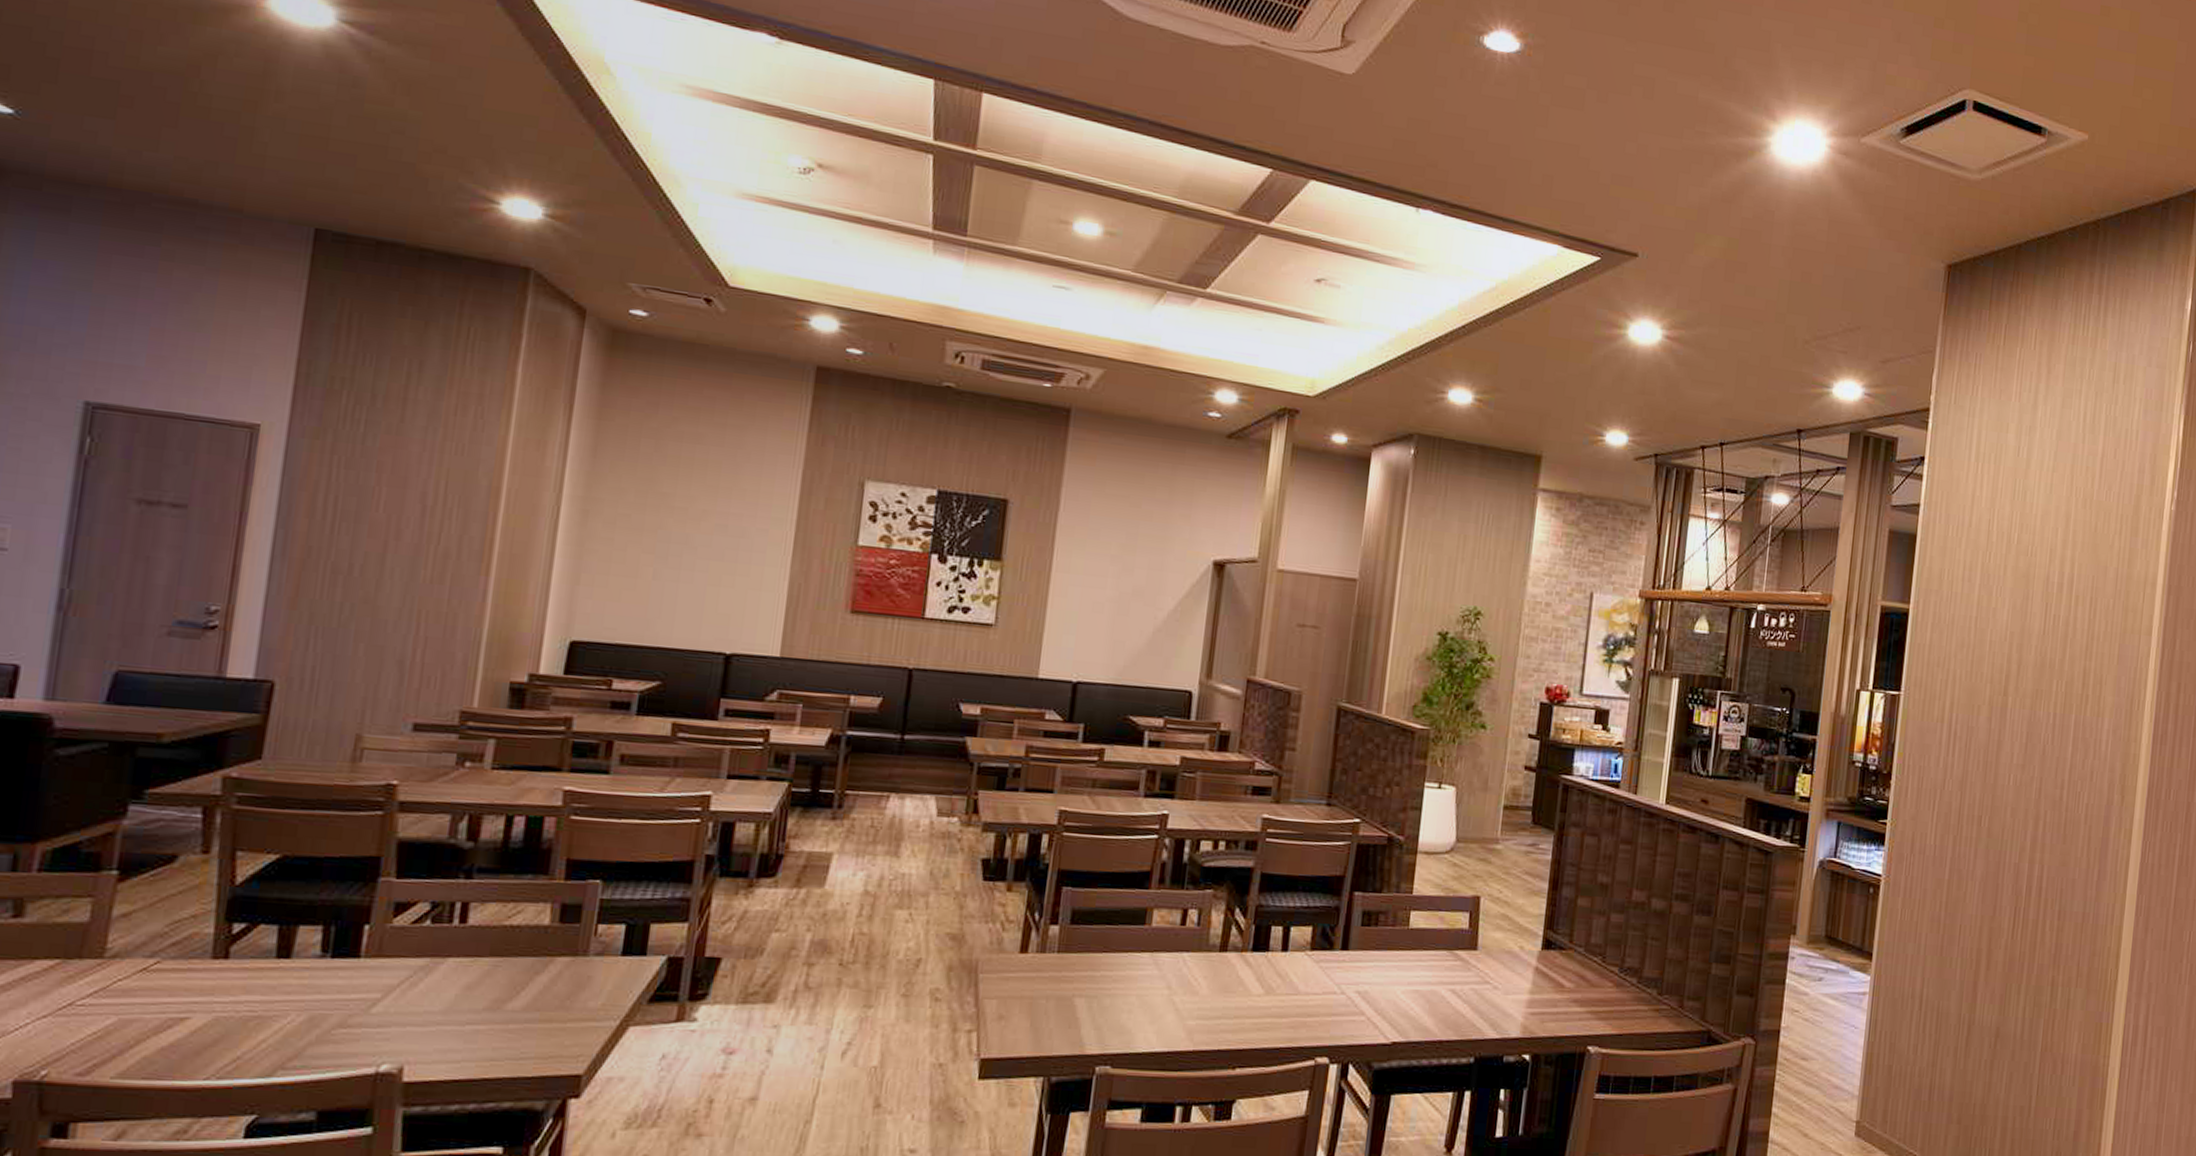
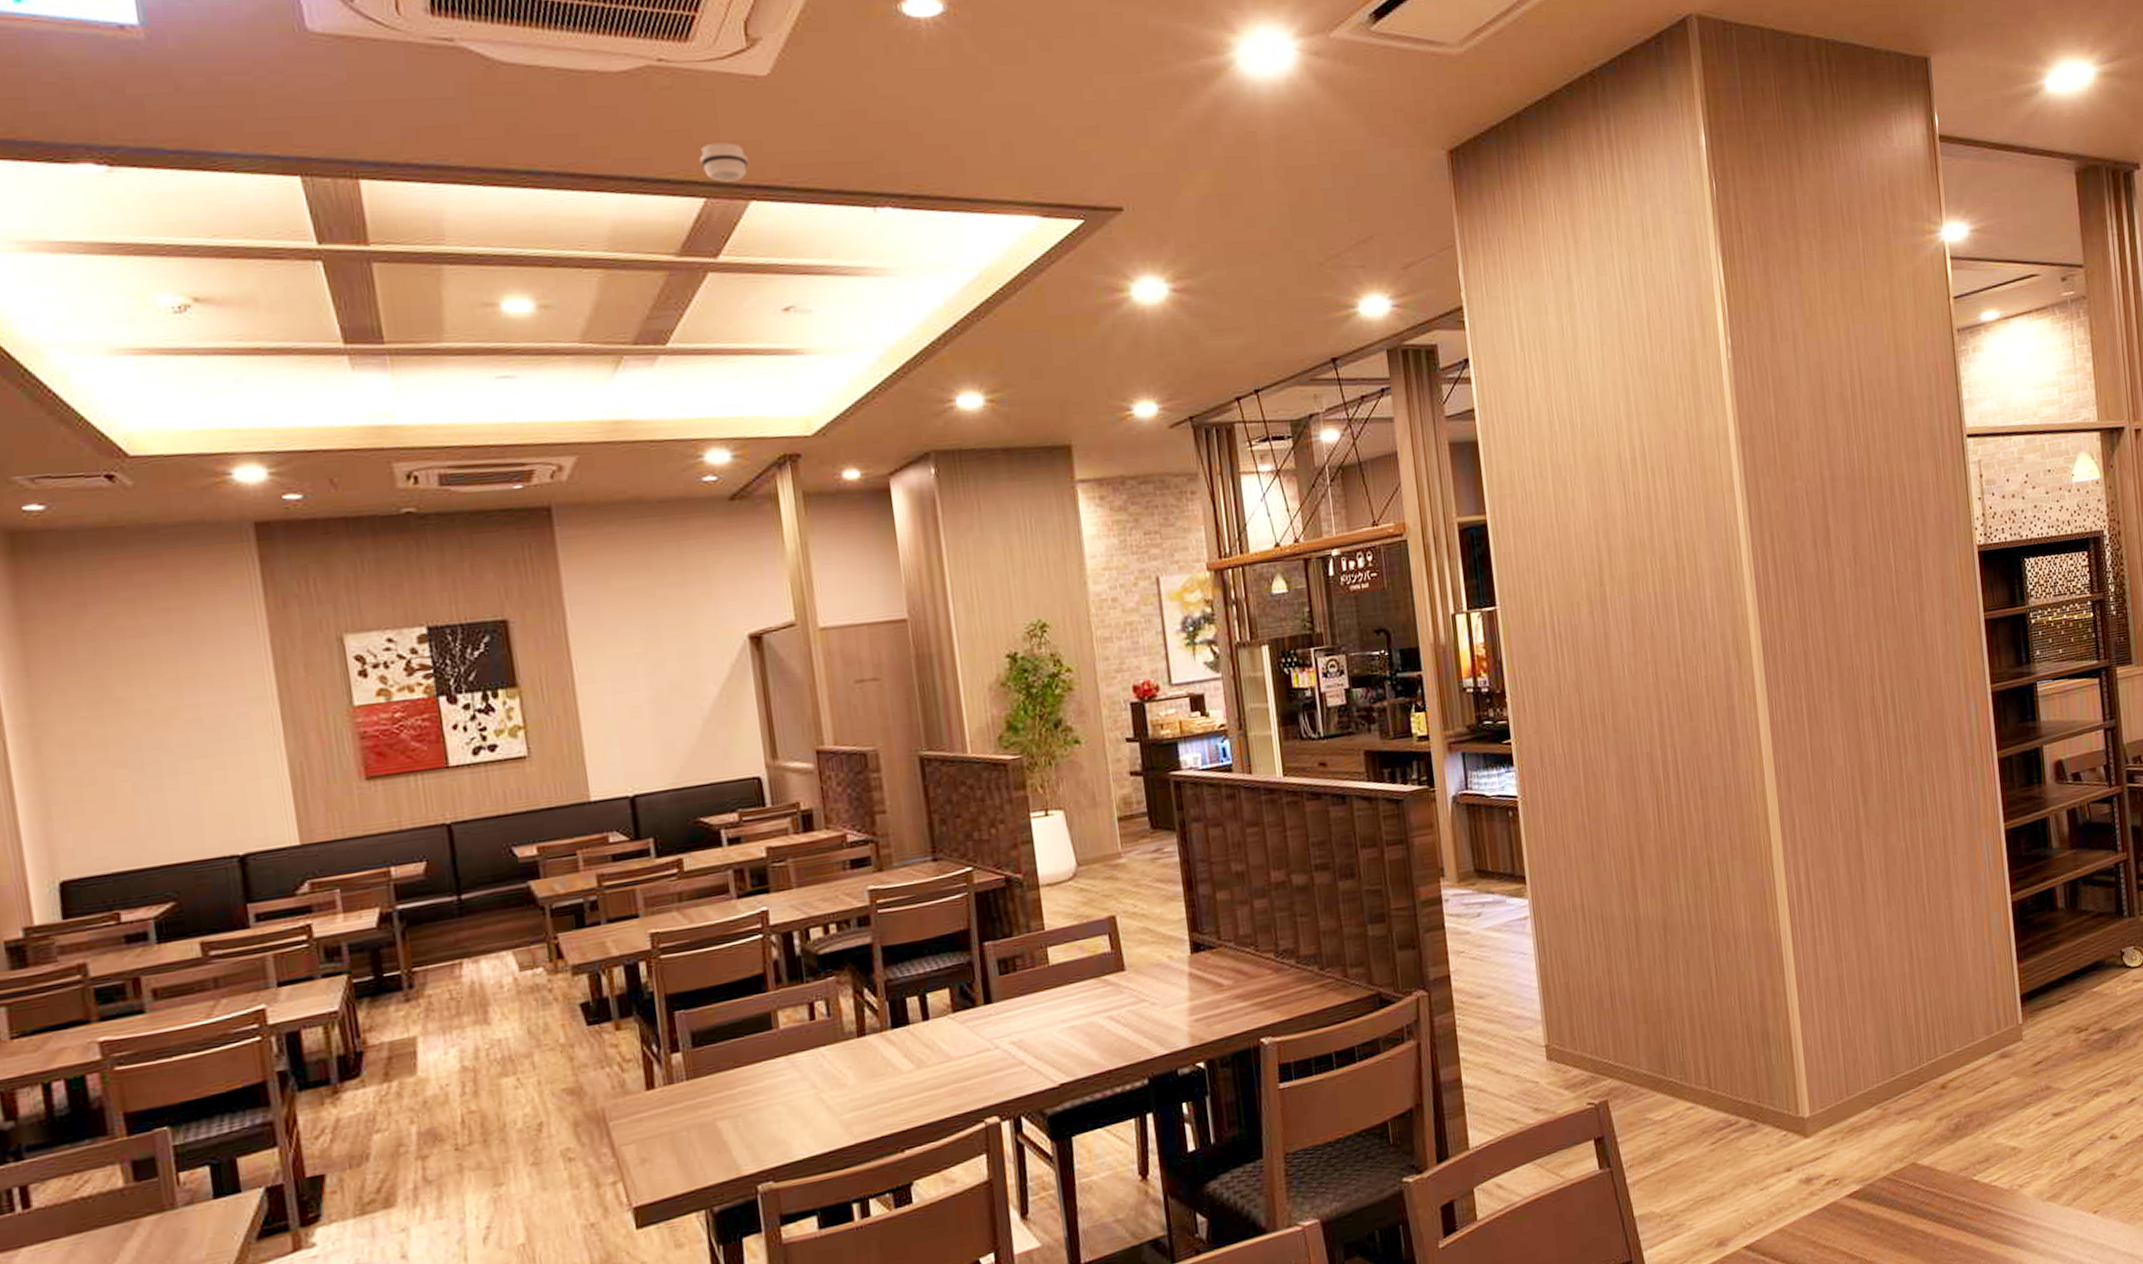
smoke detector: none [1275,123,1317,161] -> present [699,142,748,182]

